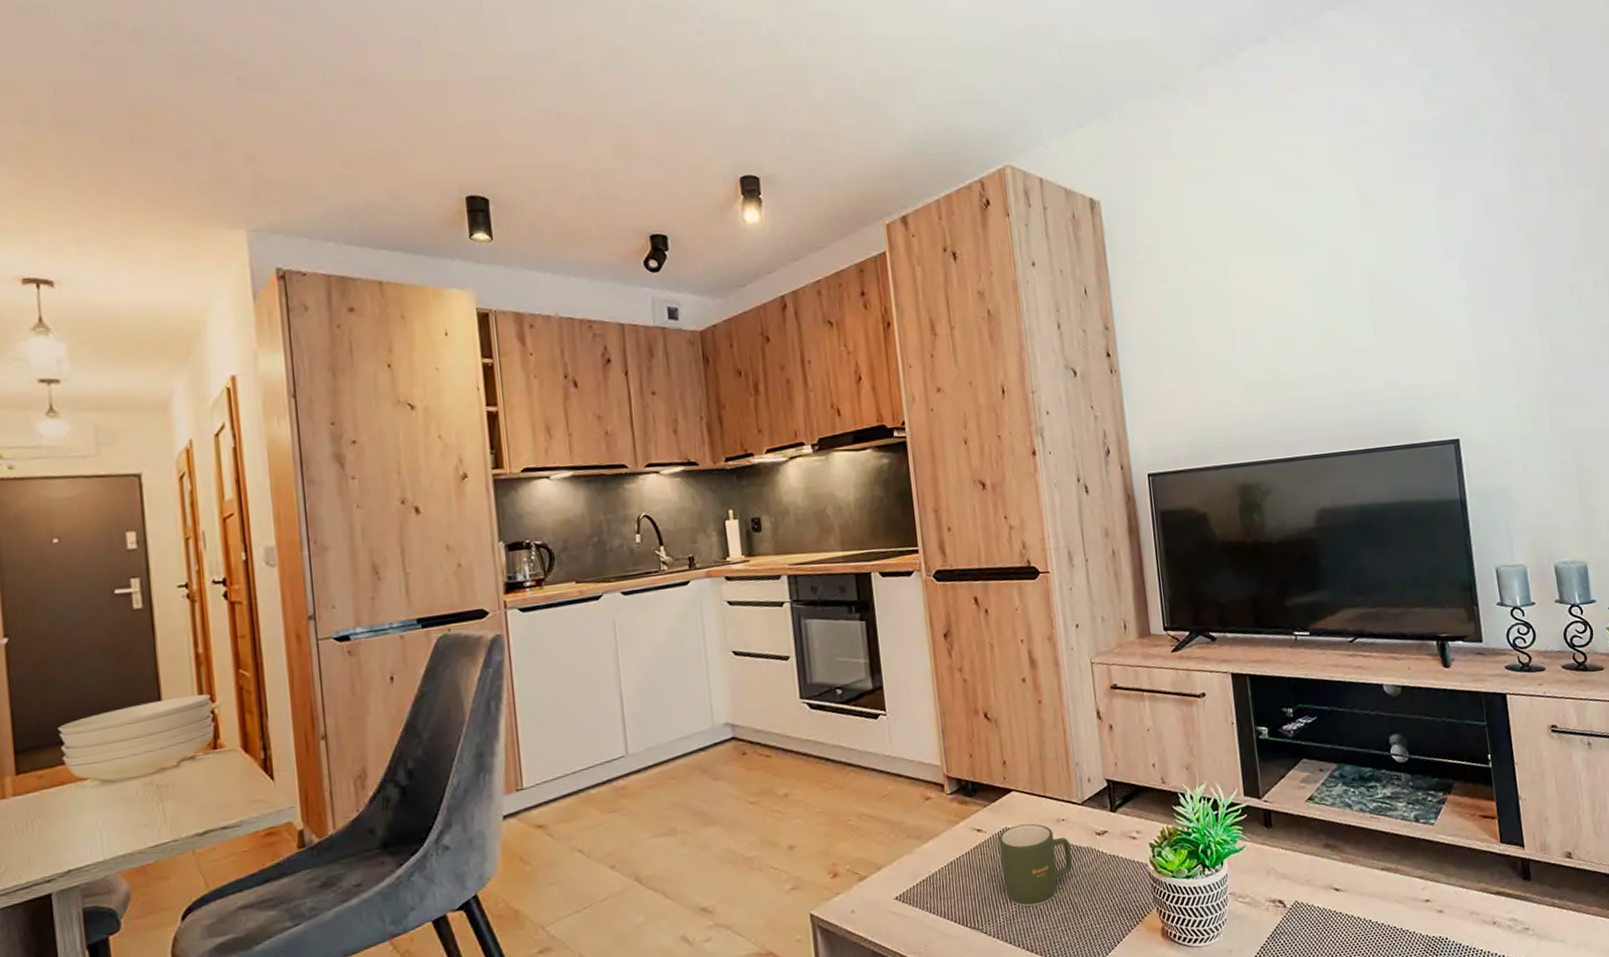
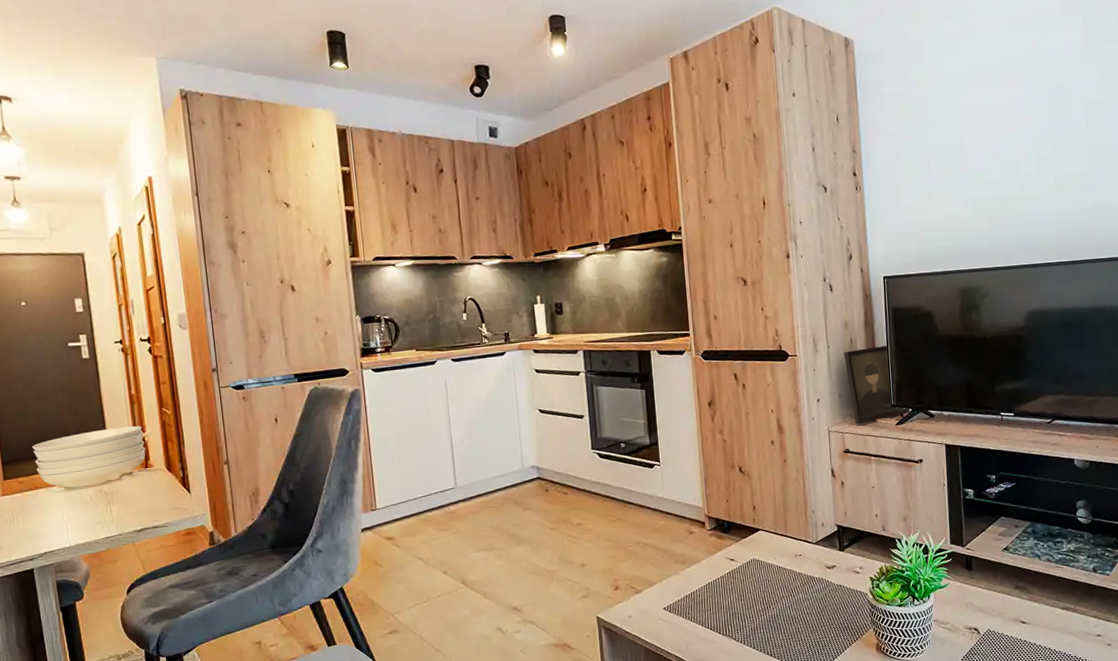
mug: present [998,823,1073,907] -> none [747,556,807,622]
picture frame: none [1105,556,1188,654] -> present [843,345,910,425]

